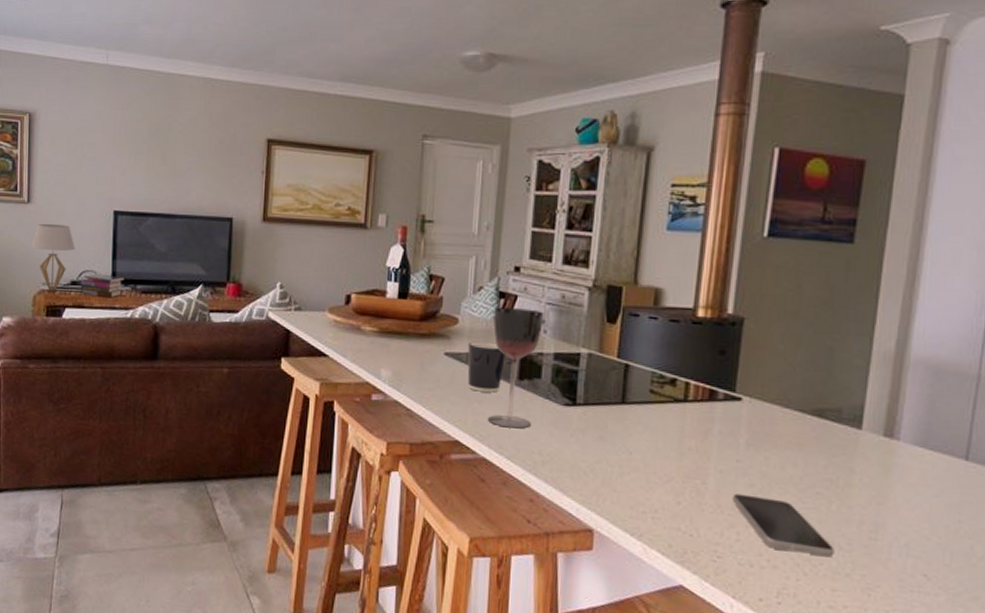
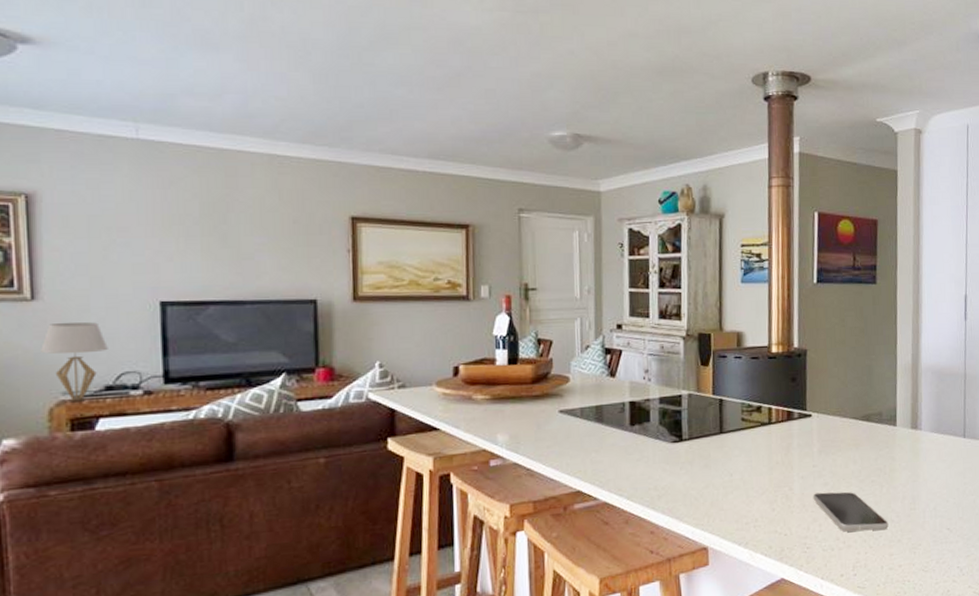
books: present [79,273,125,298] -> none [117,374,182,401]
mug: present [467,341,505,393] -> none [581,395,616,442]
wineglass: present [487,307,544,429] -> none [602,361,647,471]

